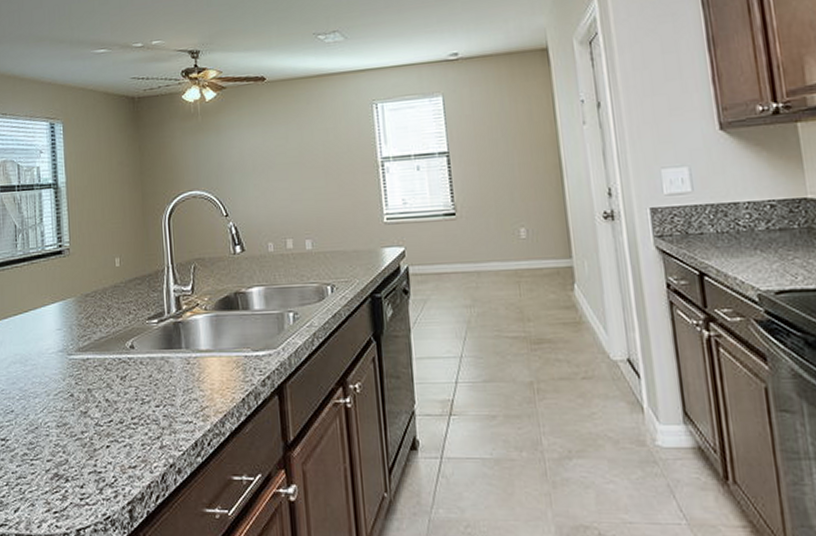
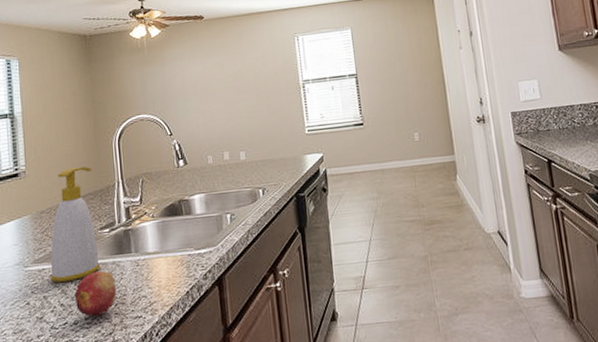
soap bottle: none [94,247,149,376] -> present [50,166,101,283]
fruit: none [120,366,165,417] -> present [74,270,116,317]

